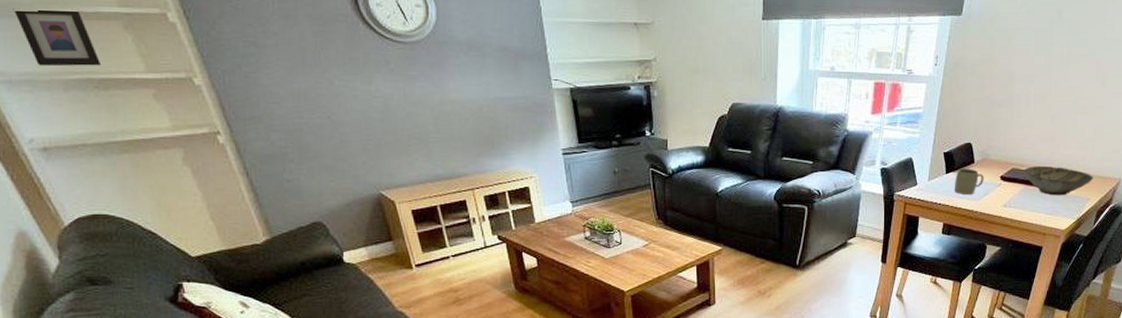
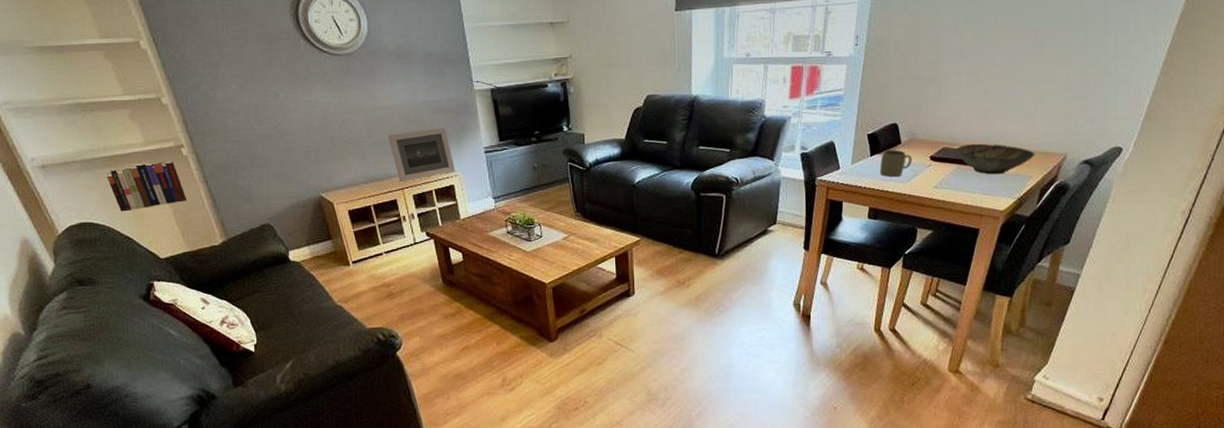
picture frame: present [12,8,102,67] -> none [18,43,88,95]
books: none [125,147,224,204] -> present [107,160,188,212]
picture frame: none [456,125,531,182] -> present [387,127,456,183]

